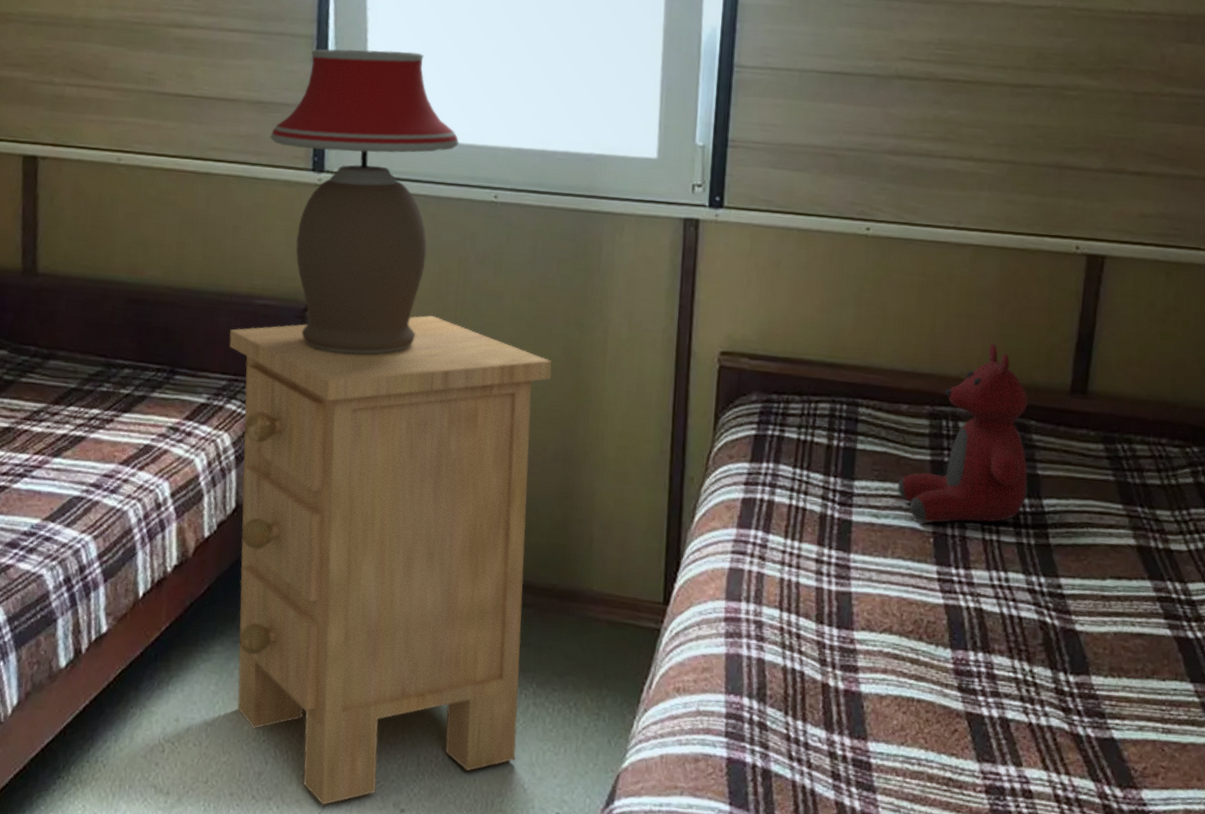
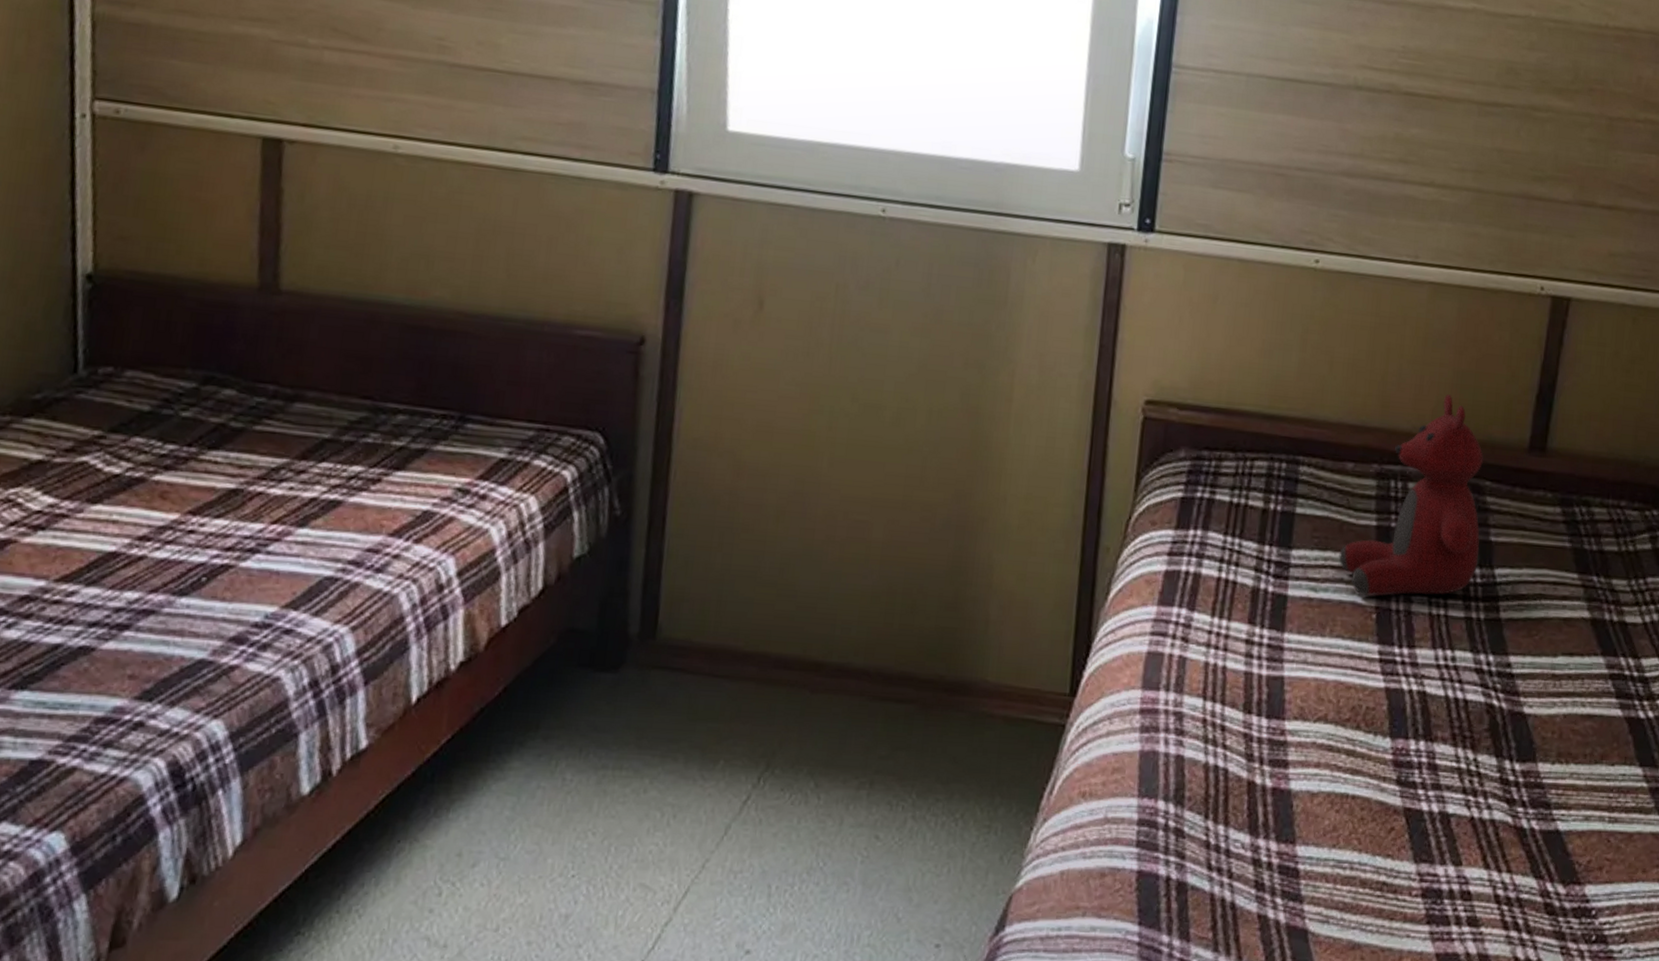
nightstand: present [229,315,552,805] -> none [539,352,946,951]
table lamp: present [270,48,459,355] -> none [599,18,840,400]

